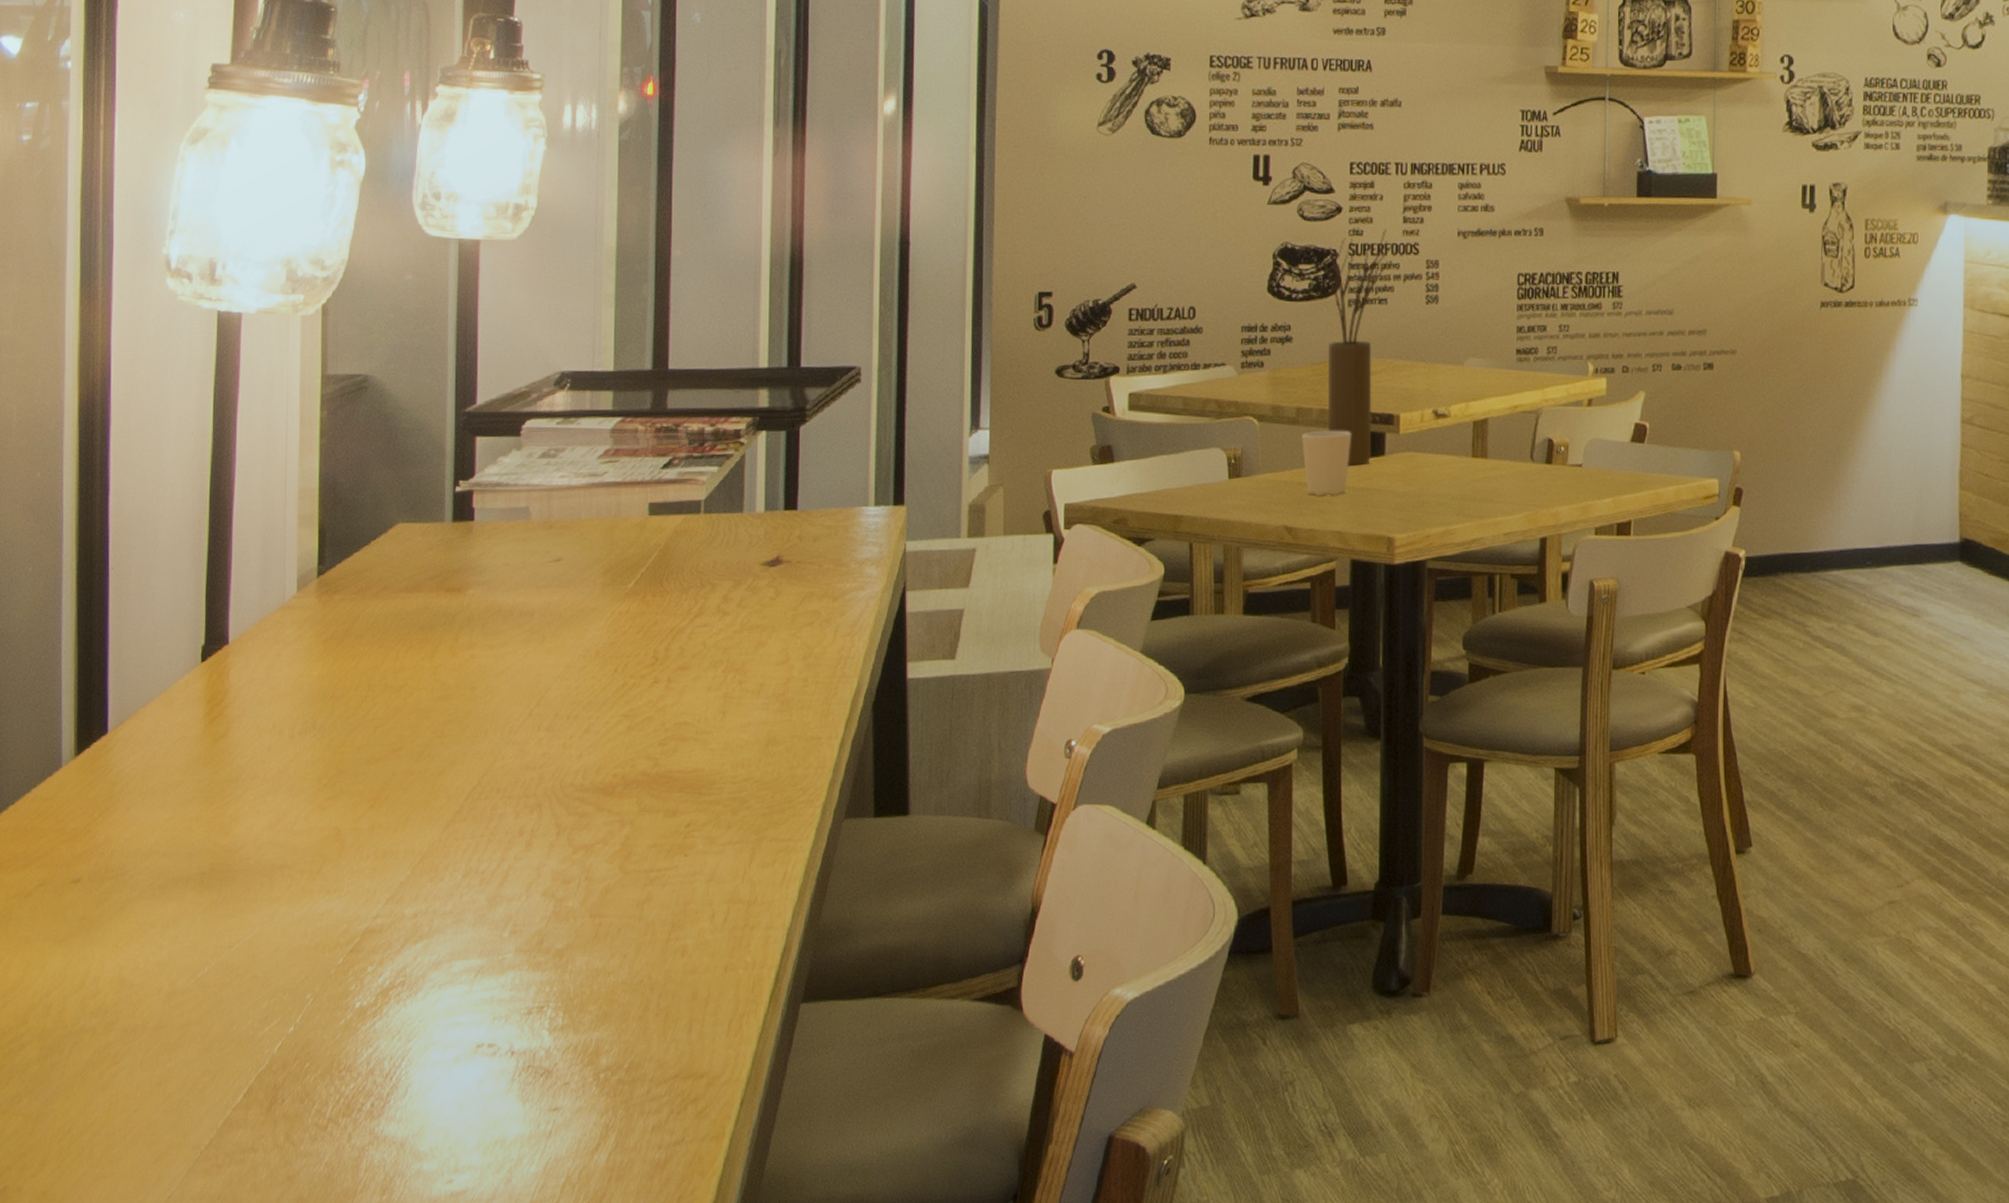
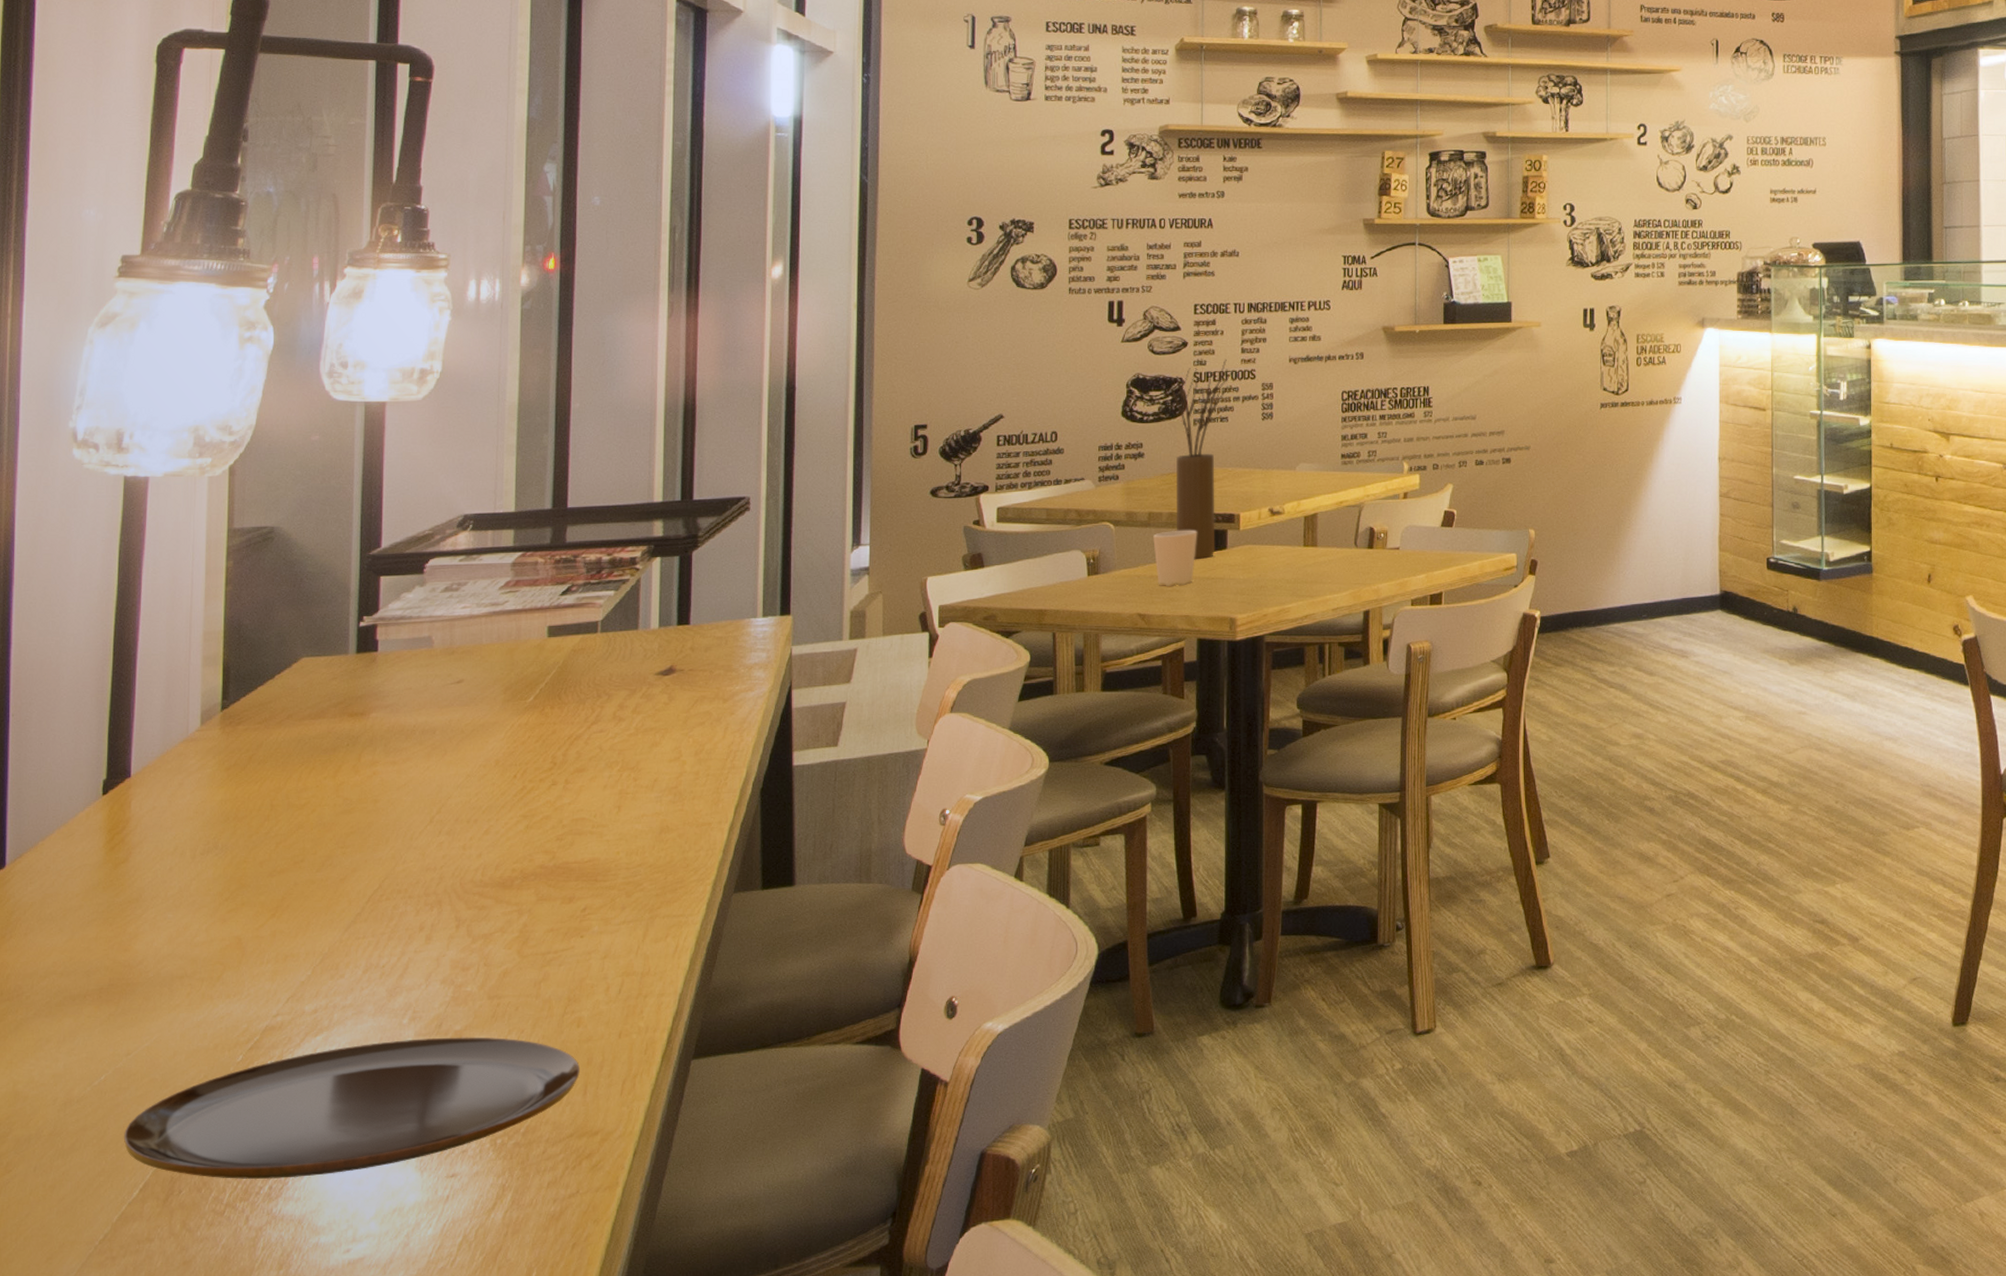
plate: none [226,955,684,1096] -> present [123,1037,580,1179]

